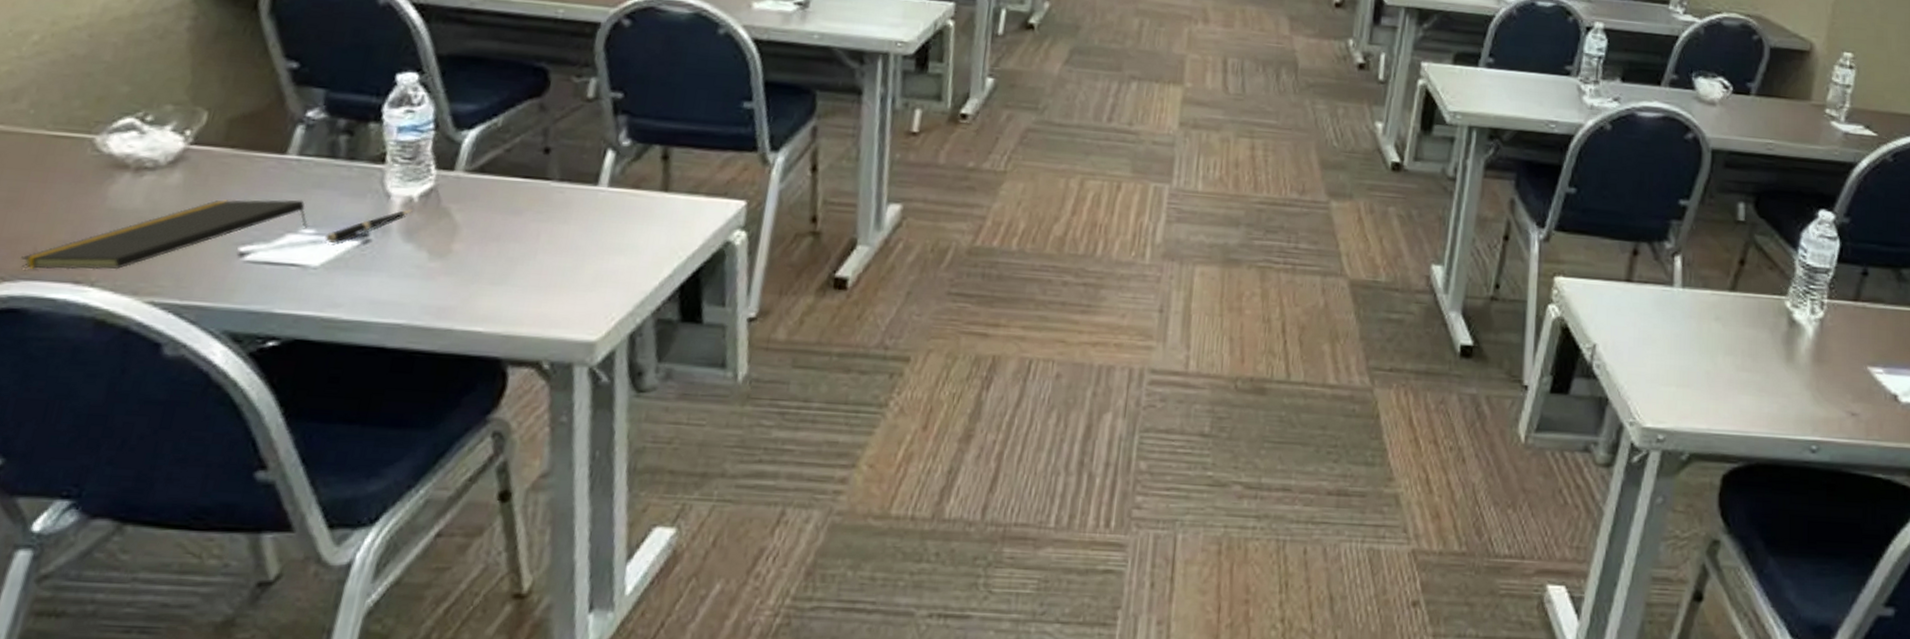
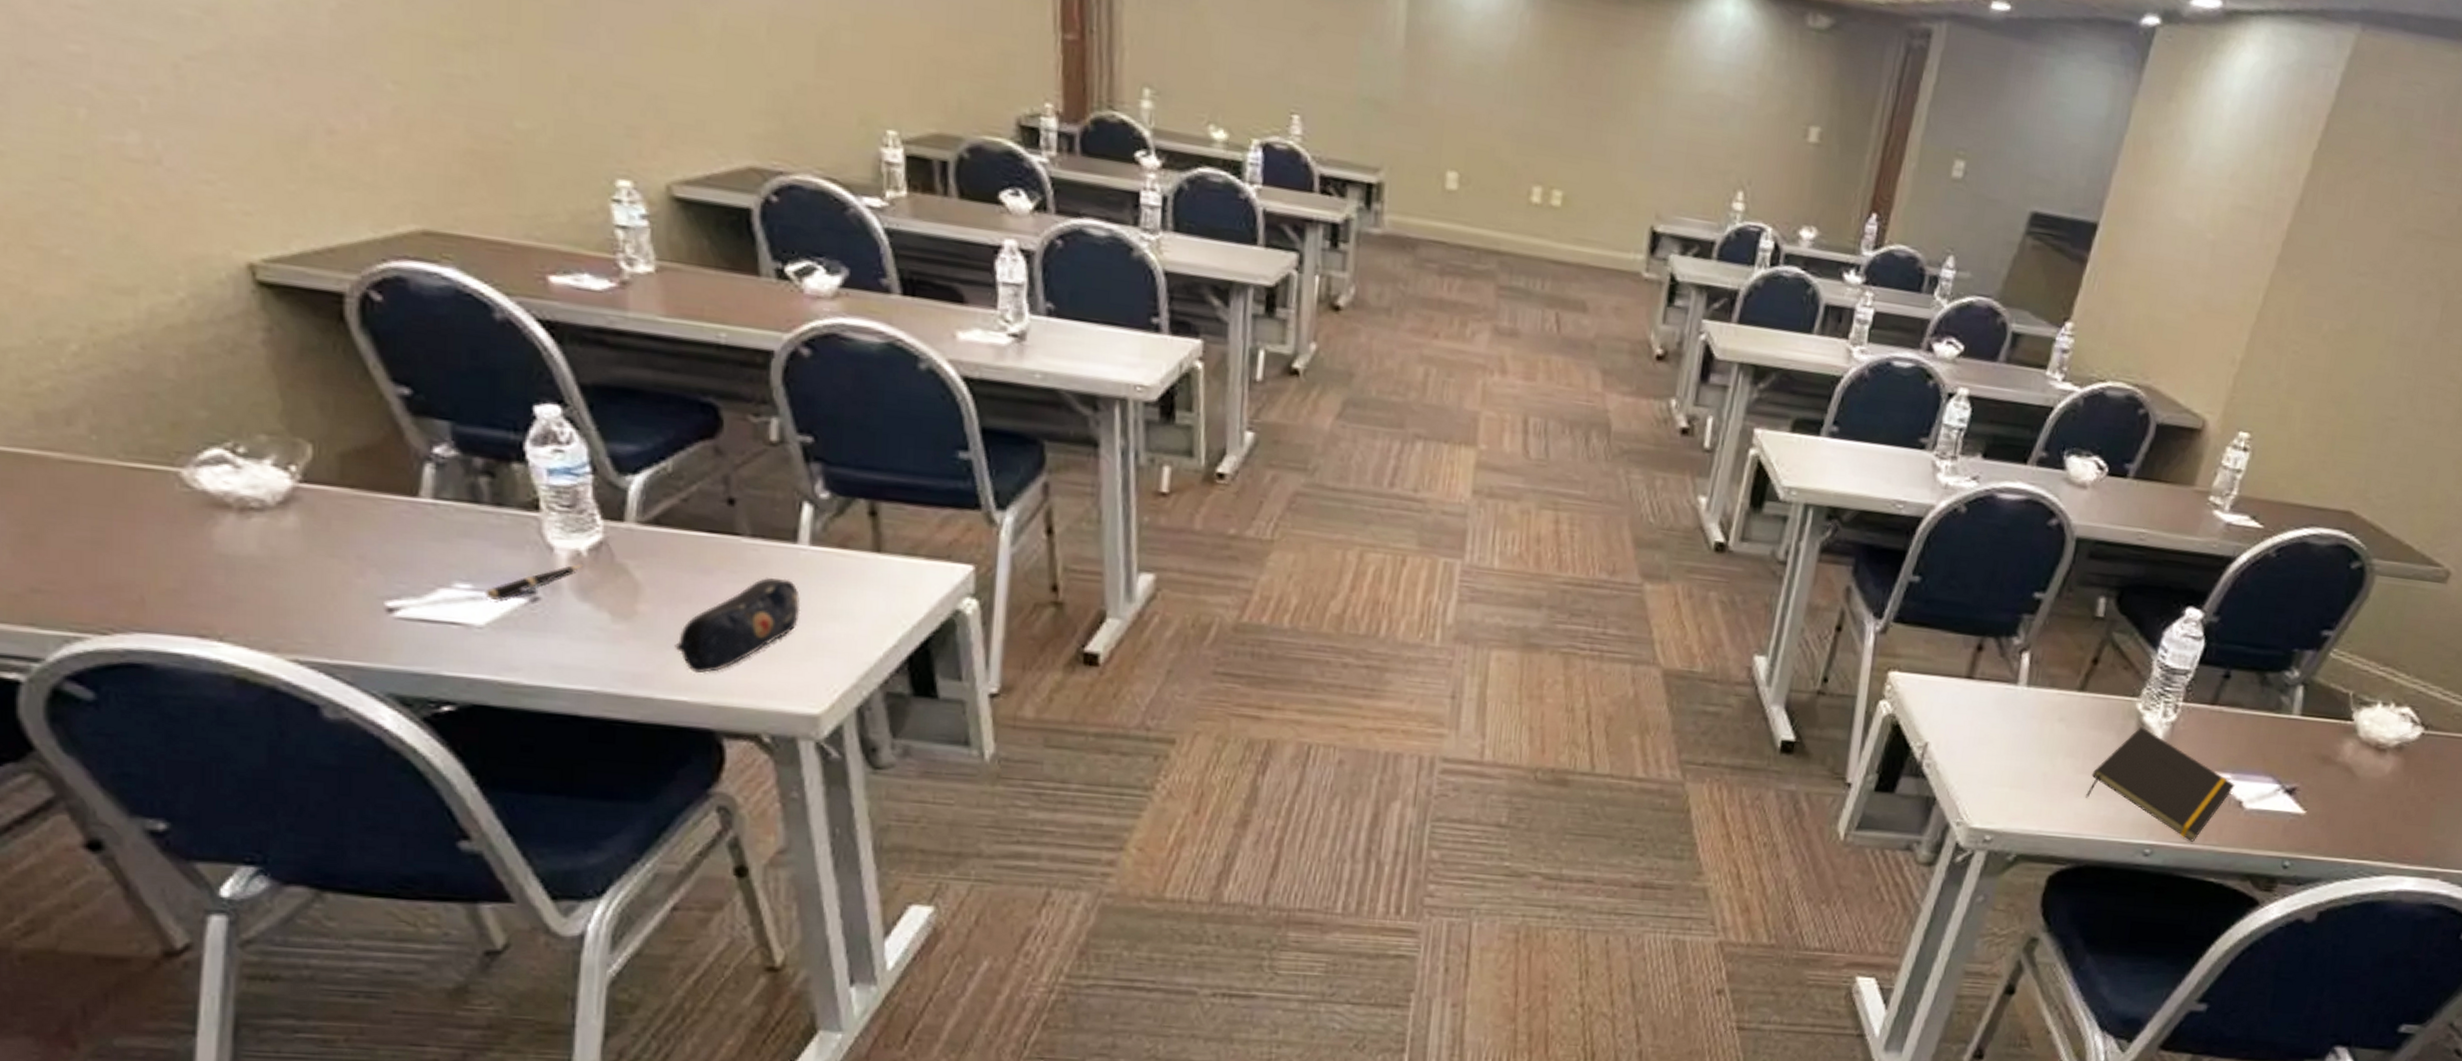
notepad: present [21,199,308,270] -> none [128,547,462,624]
pencil case: none [479,216,594,306] -> present [675,576,801,674]
notepad: none [1749,324,1888,437] -> present [2086,726,2235,842]

